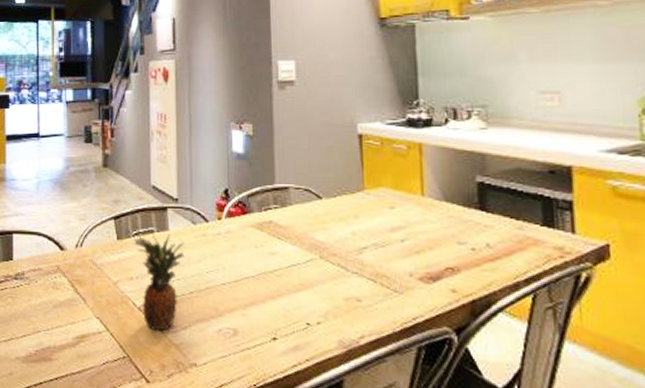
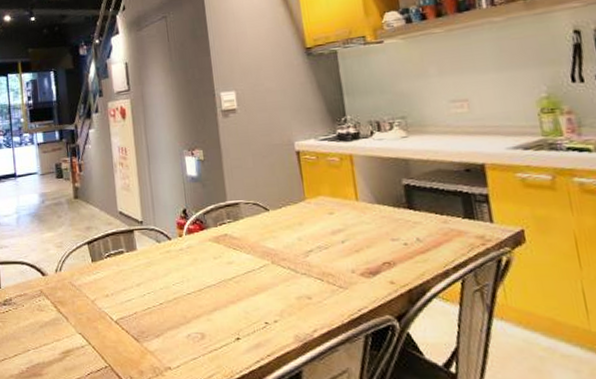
fruit: present [134,234,185,331] -> none [107,254,153,341]

